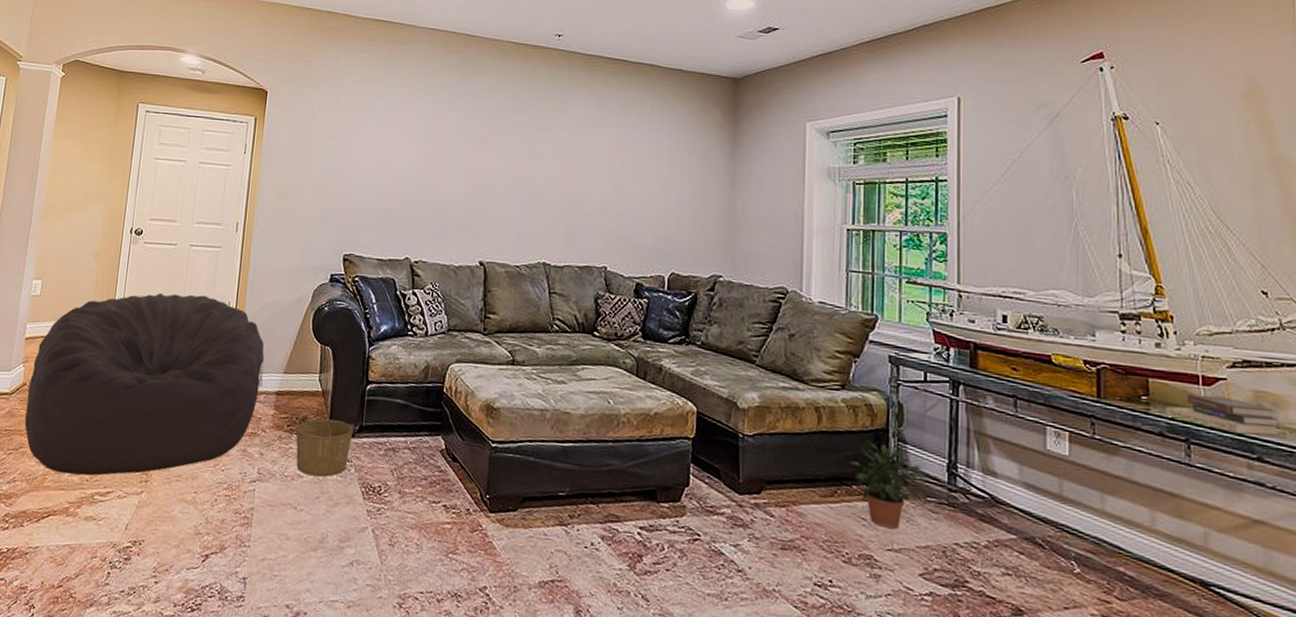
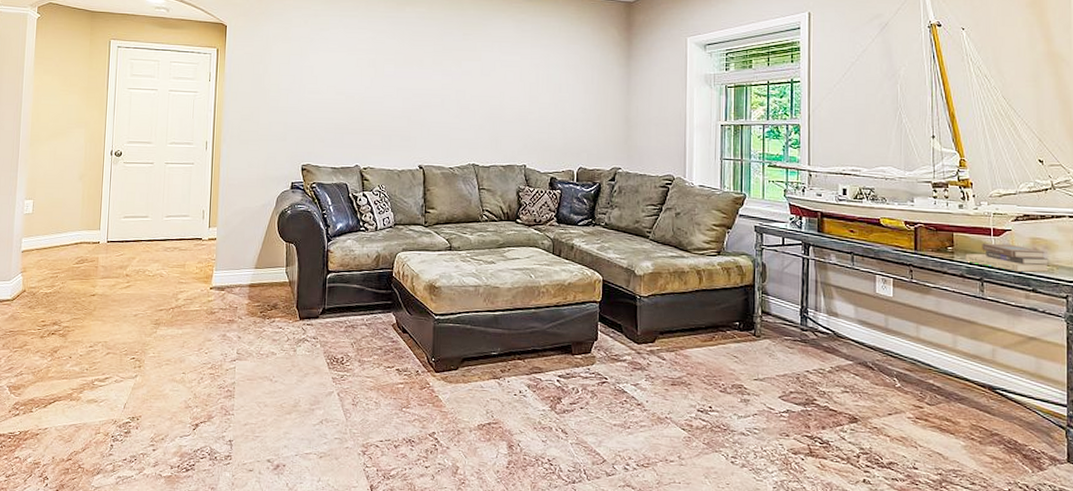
bean bag chair: present [24,292,265,476] -> none [27,205,238,365]
basket: present [295,417,354,477] -> none [268,304,318,353]
potted plant: present [844,438,935,530] -> none [720,293,791,364]

